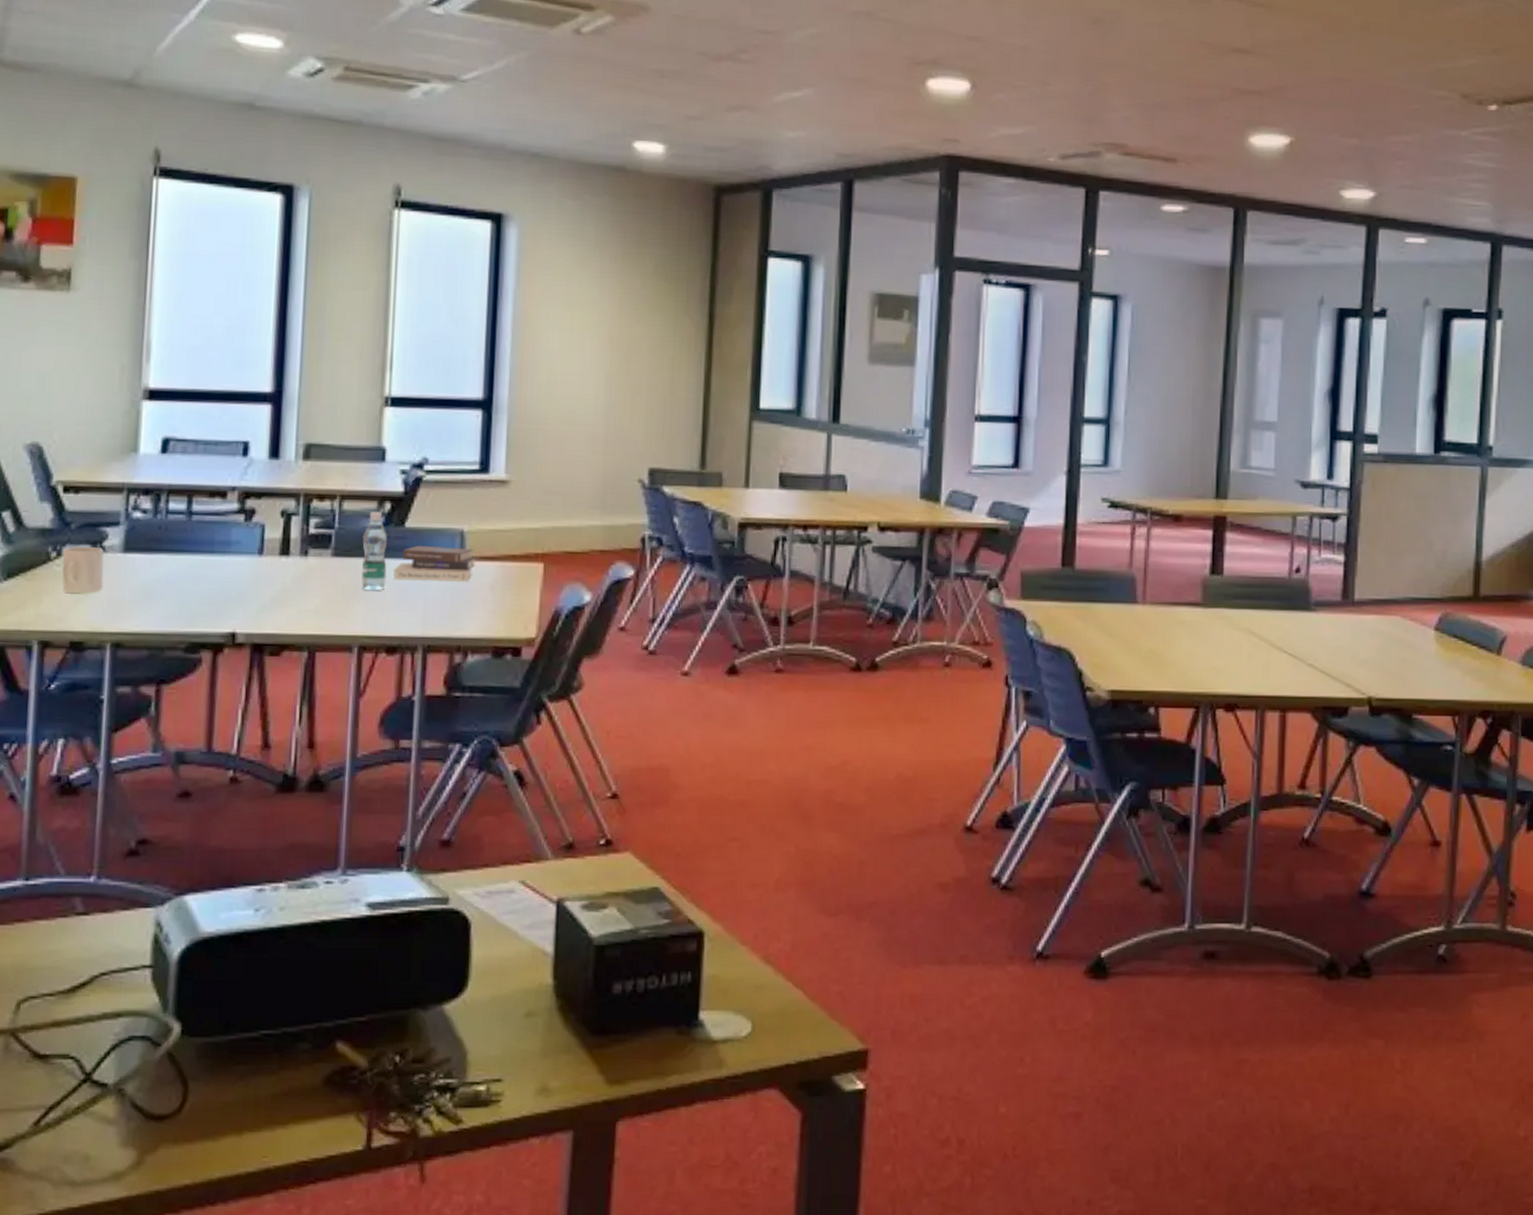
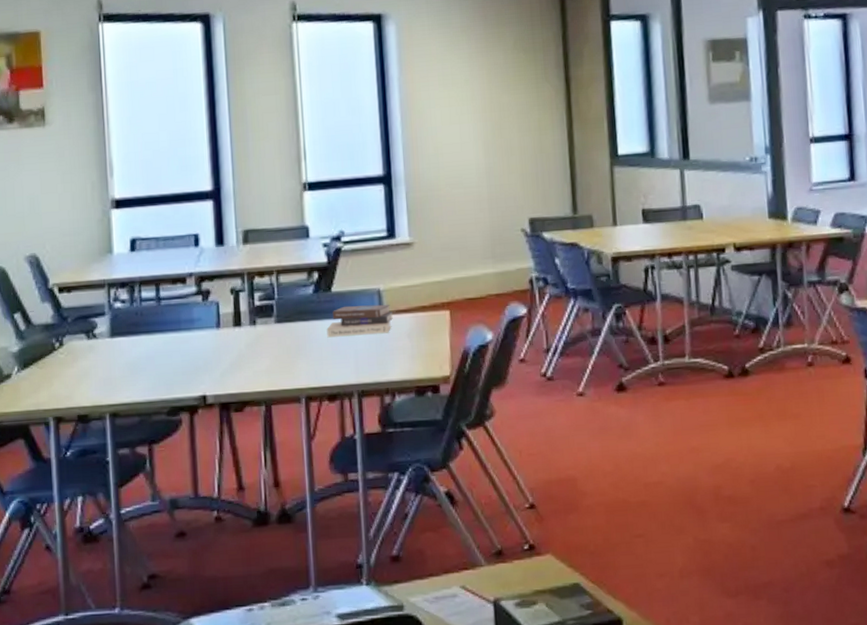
cup: present [62,547,104,594] -> none [64,335,98,376]
bottle: present [361,512,387,591] -> none [298,281,322,350]

